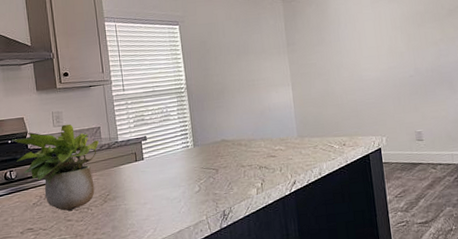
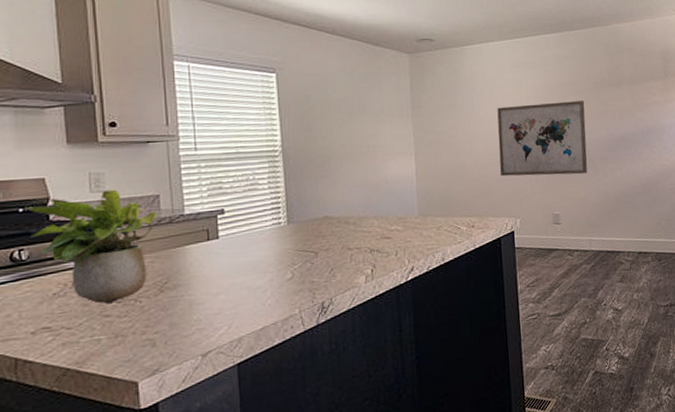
wall art: none [360,28,446,100] -> present [497,101,588,177]

